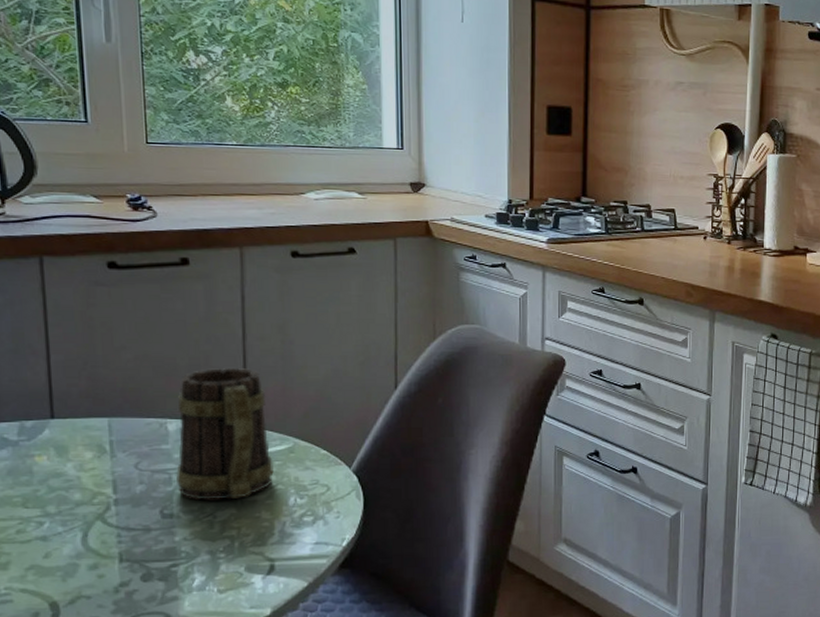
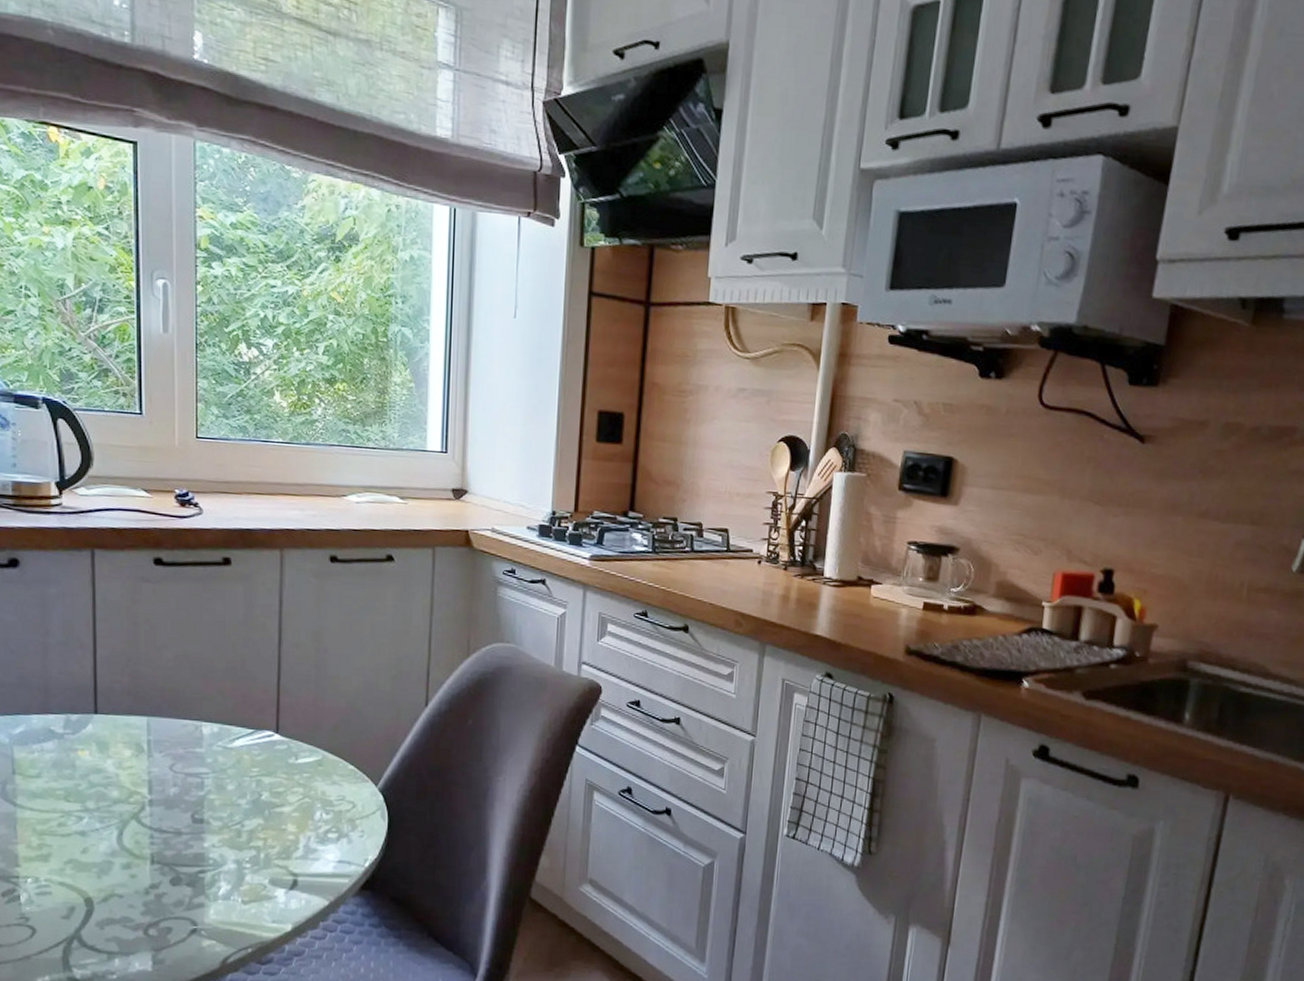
mug: present [175,368,274,501] -> none [207,673,302,809]

